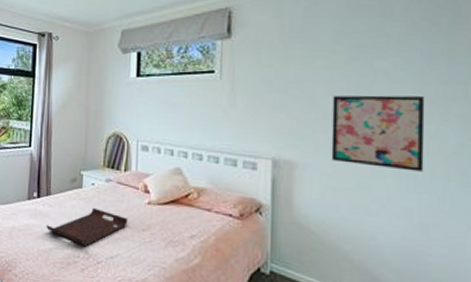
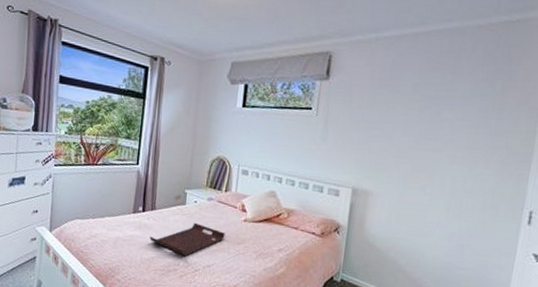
wall art: present [331,95,425,172] -> none [399,137,477,204]

